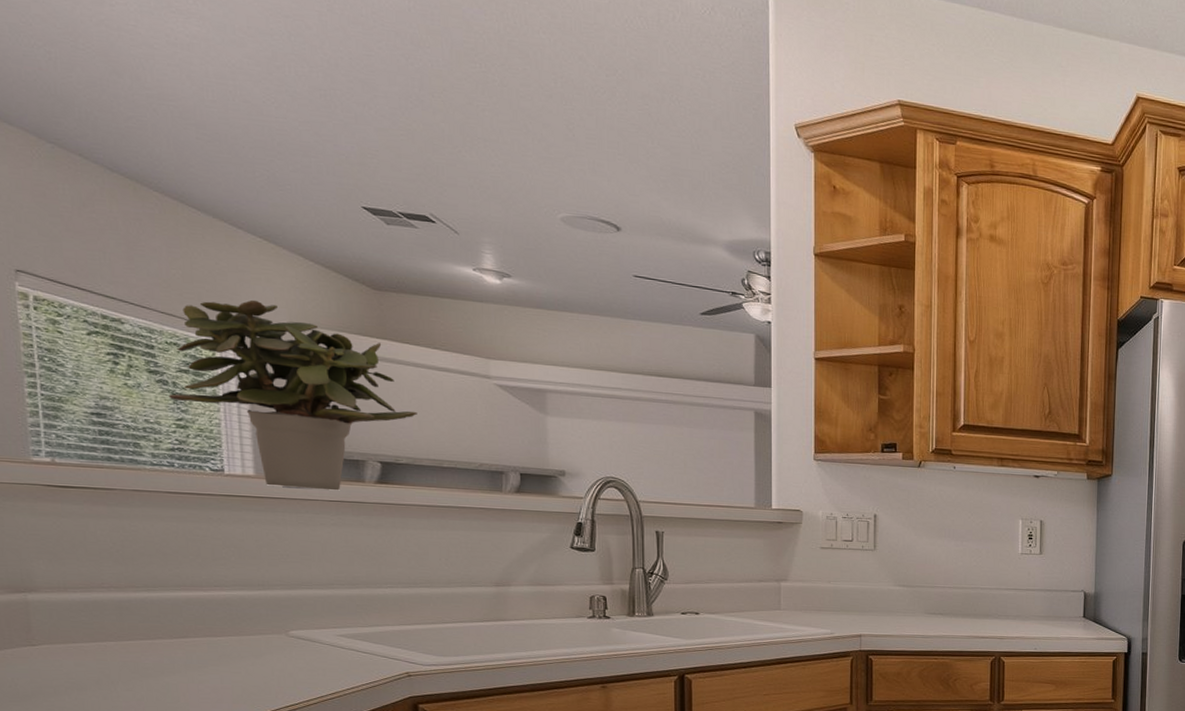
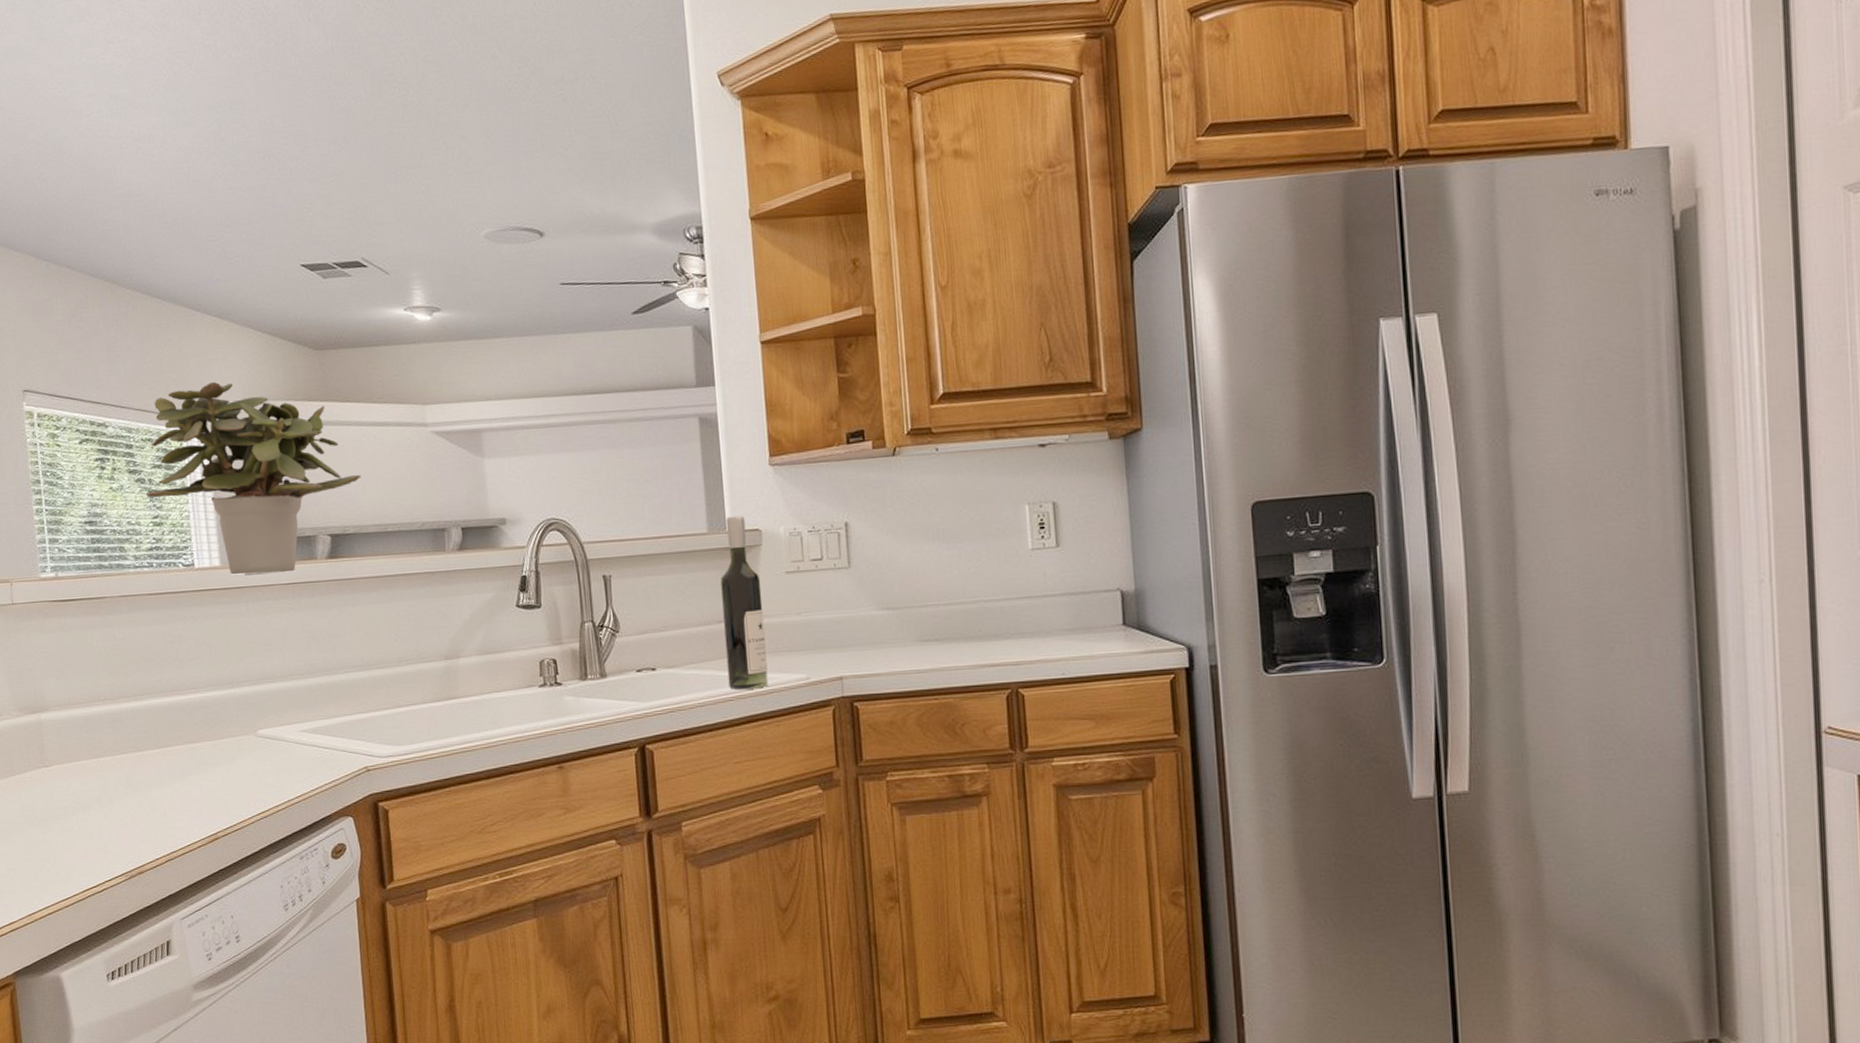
bottle: none [763,497,798,638] -> present [720,515,769,691]

